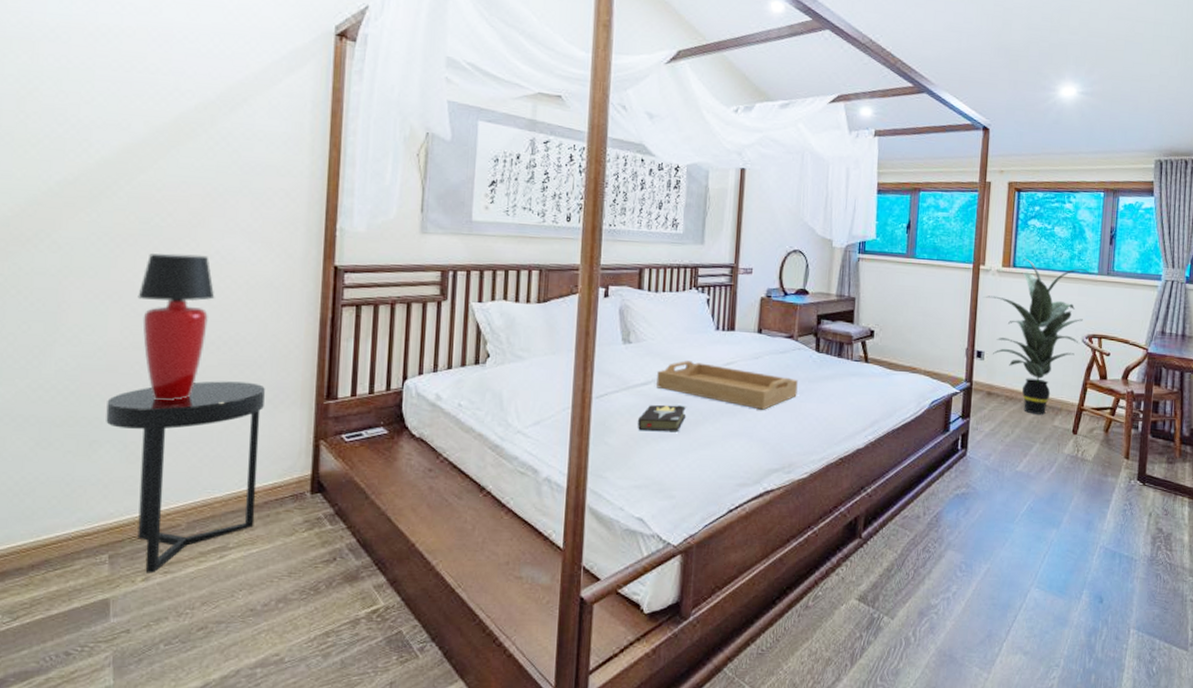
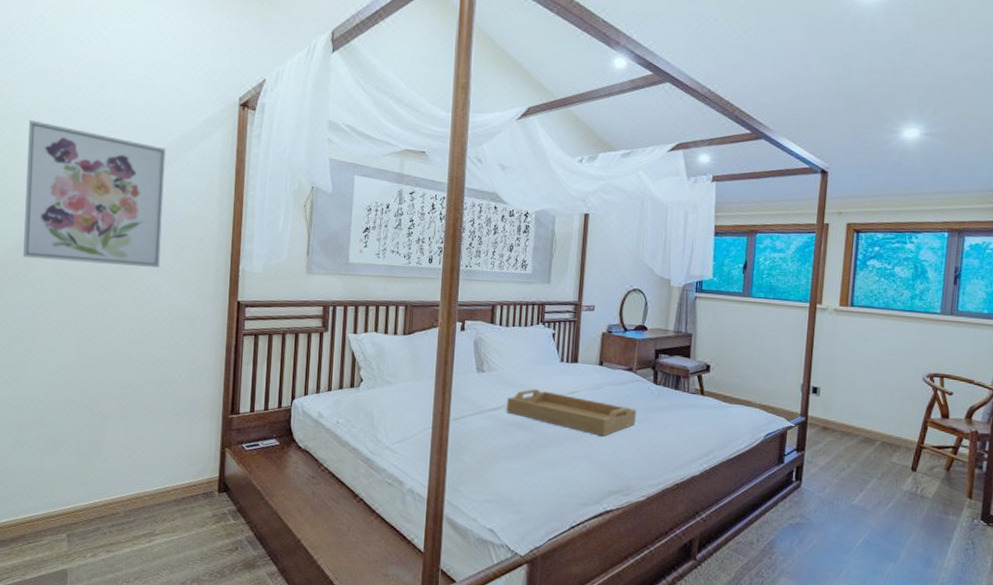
wall art: none [46,42,241,226] -> present [23,120,166,268]
side table: present [106,381,265,573] -> none [65,395,183,551]
table lamp: present [137,253,215,401] -> none [88,290,146,411]
hardback book: present [638,404,687,433] -> none [490,428,533,454]
indoor plant: present [984,258,1091,415] -> none [820,297,933,451]

